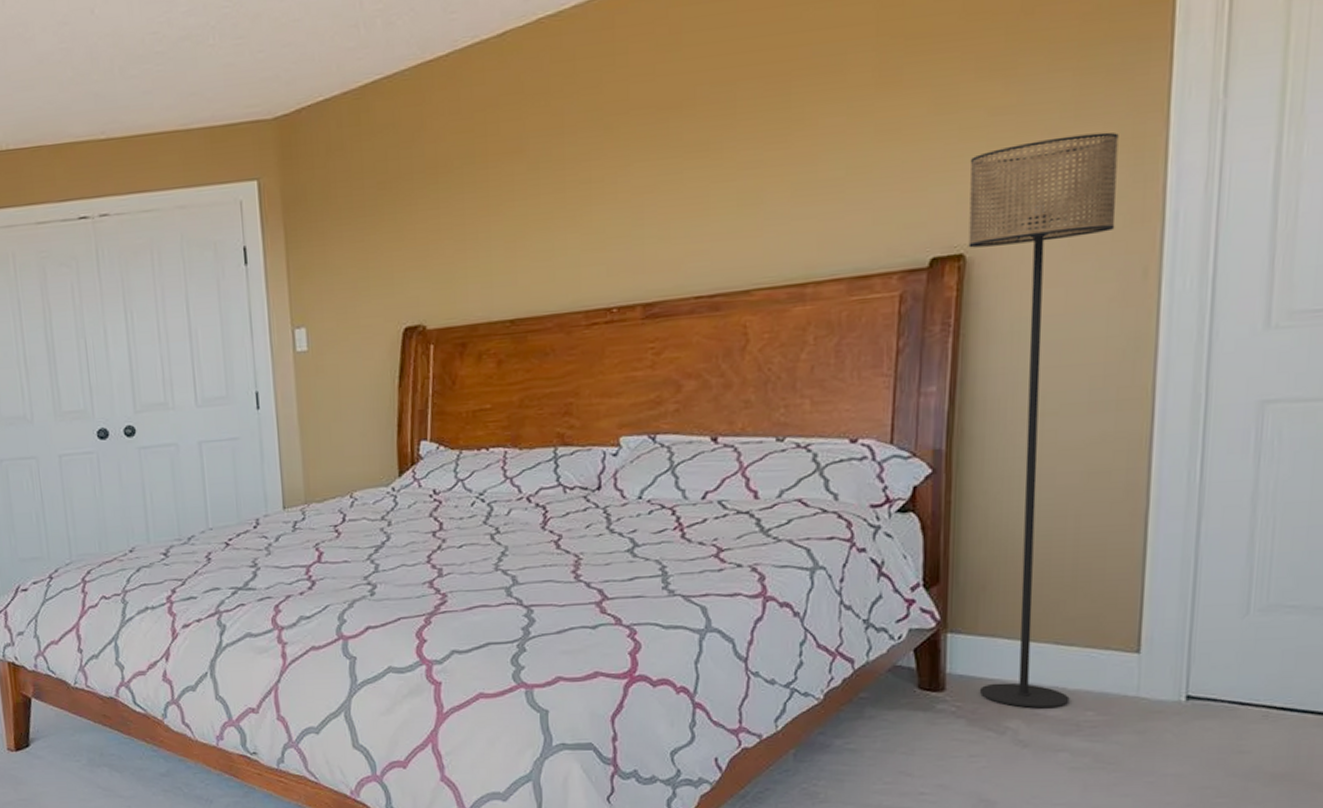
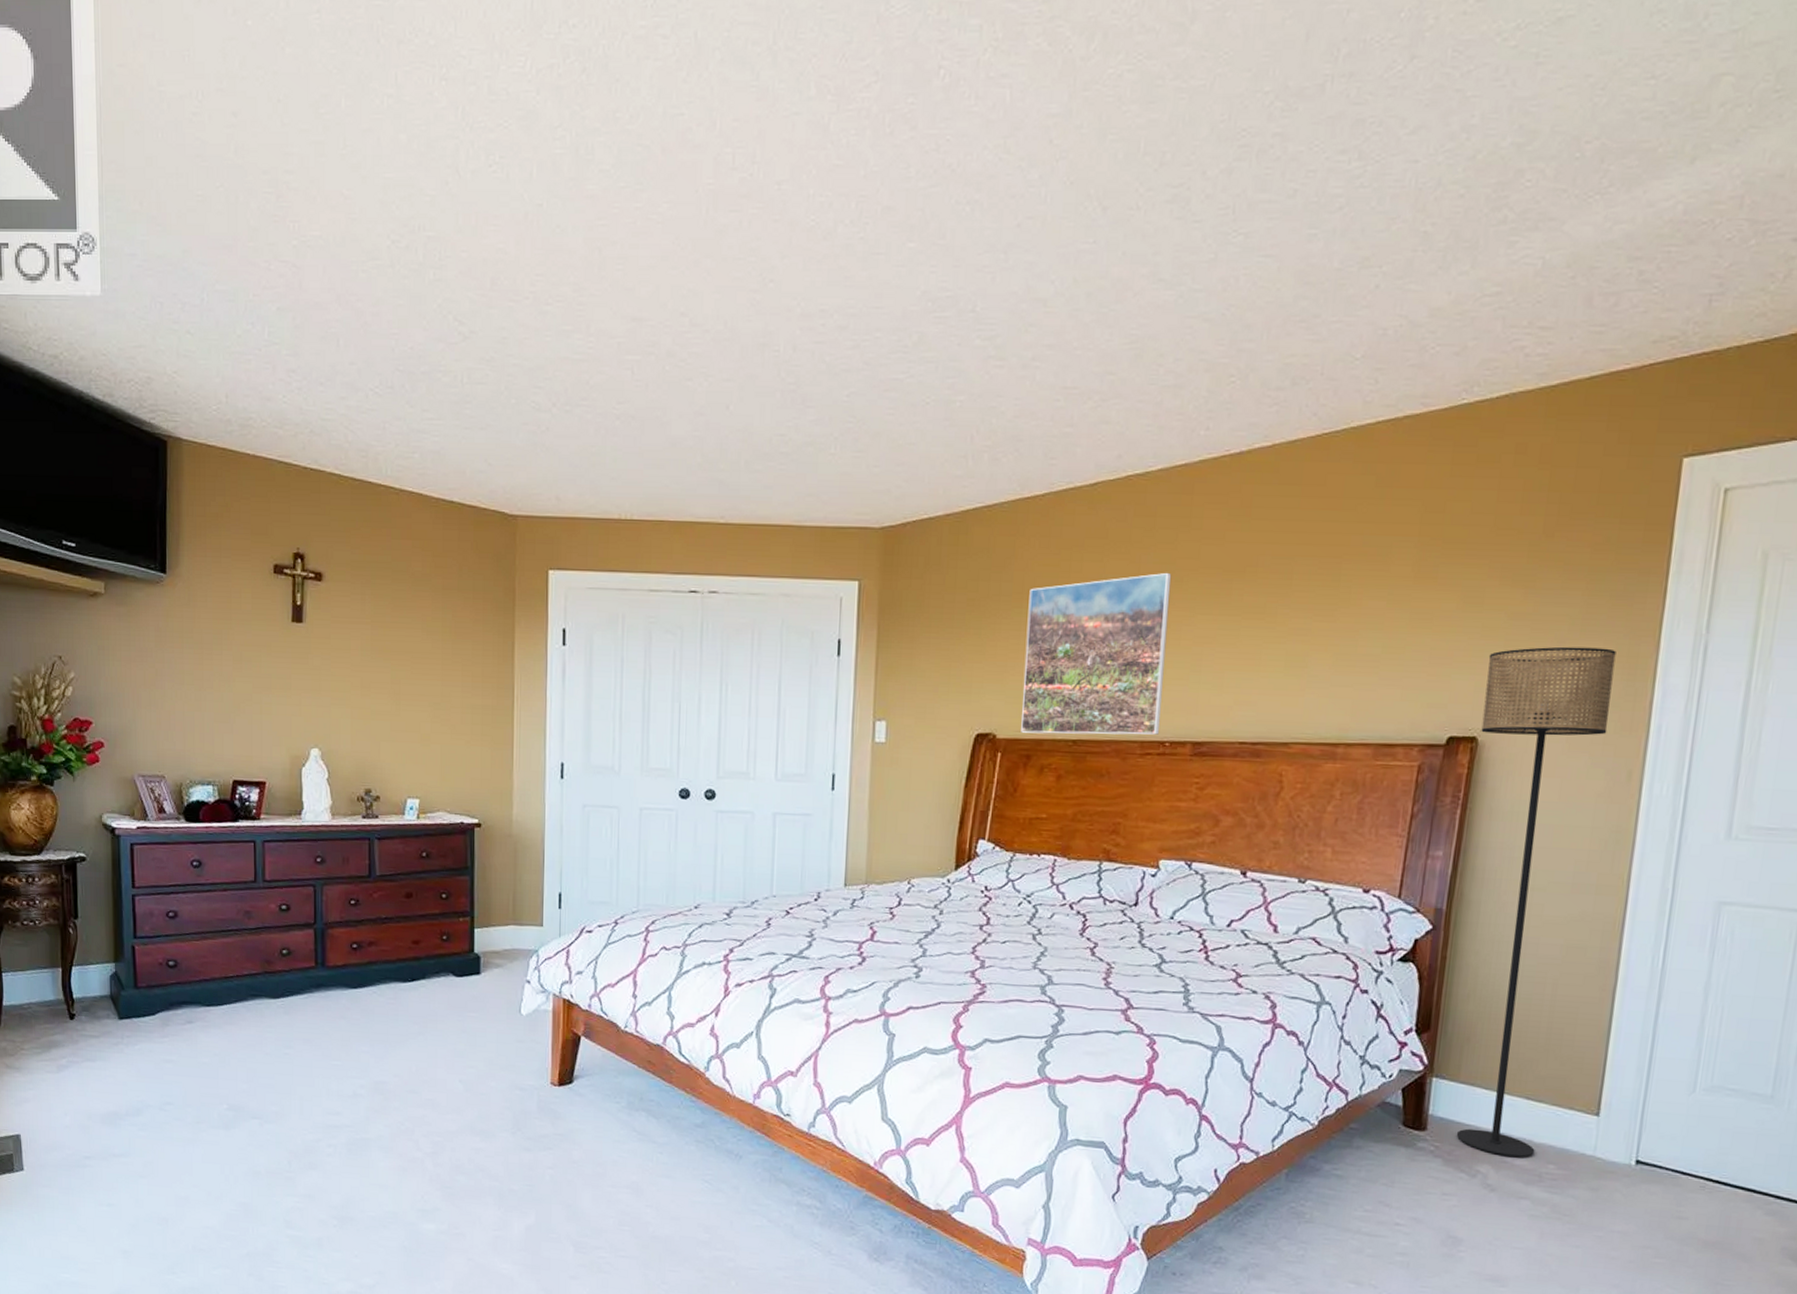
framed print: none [444,120,604,320] -> present [1021,572,1172,735]

